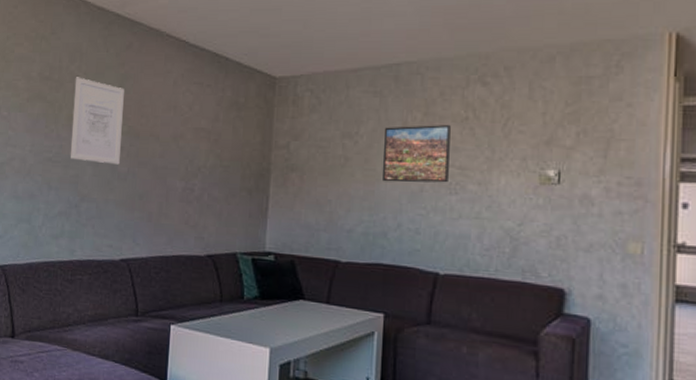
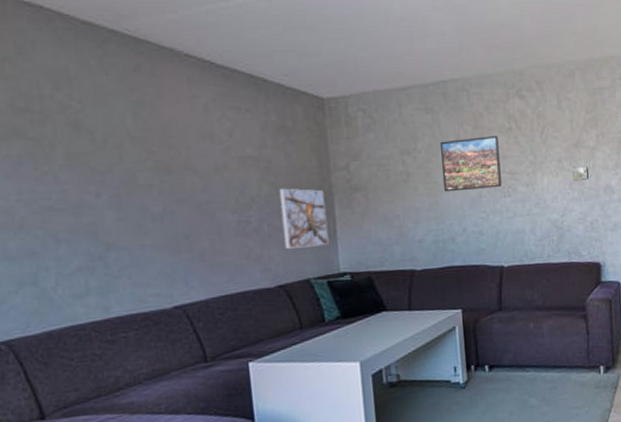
wall art: present [71,77,124,165] -> none [66,107,151,205]
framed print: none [219,161,262,222] -> present [278,188,329,249]

